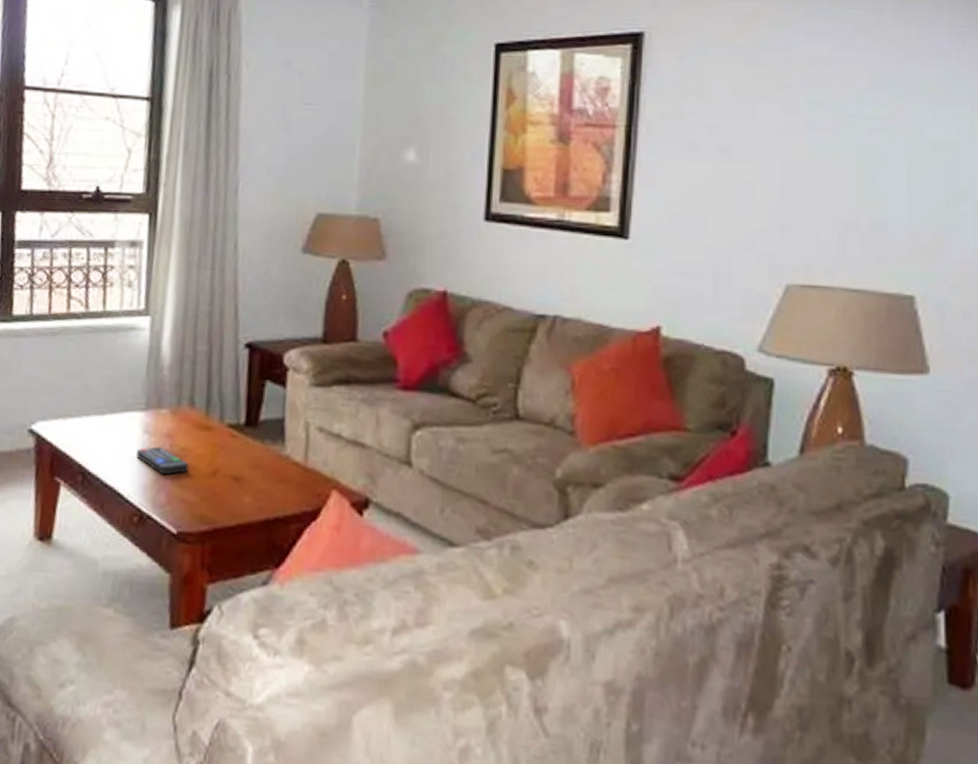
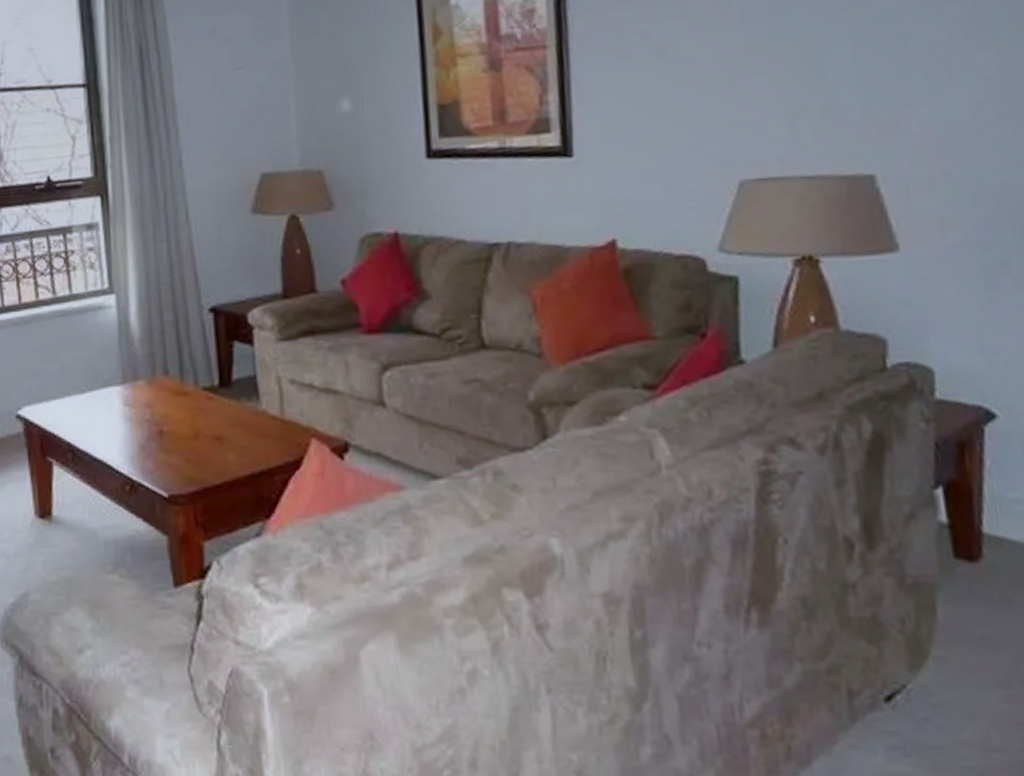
remote control: present [137,447,189,475] -> none [120,417,171,443]

